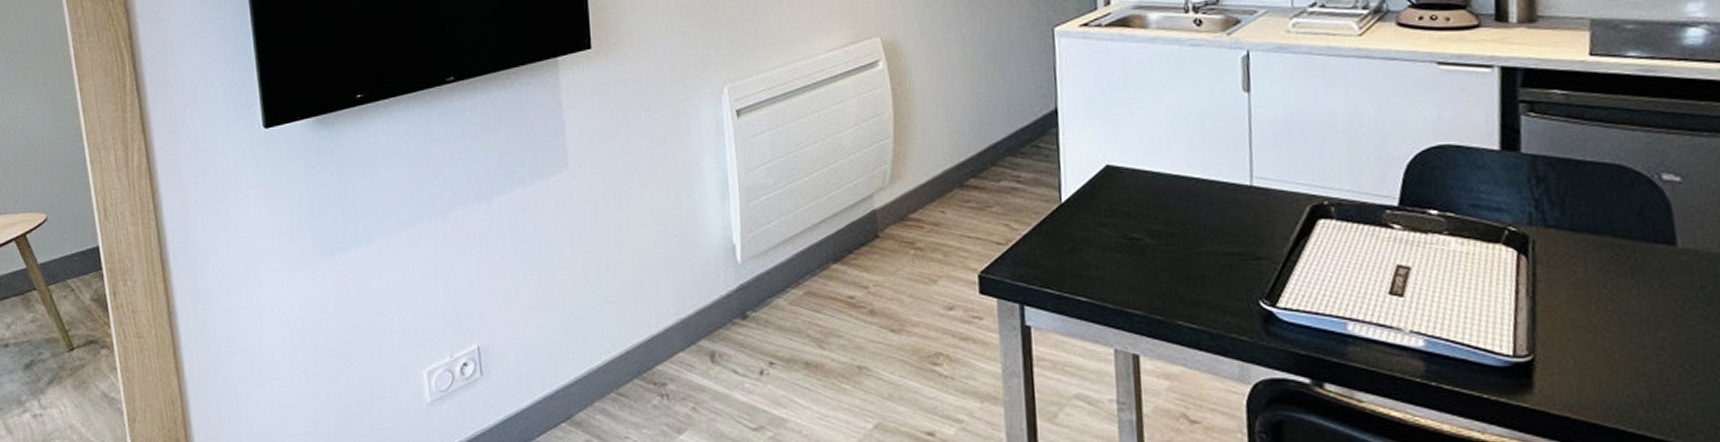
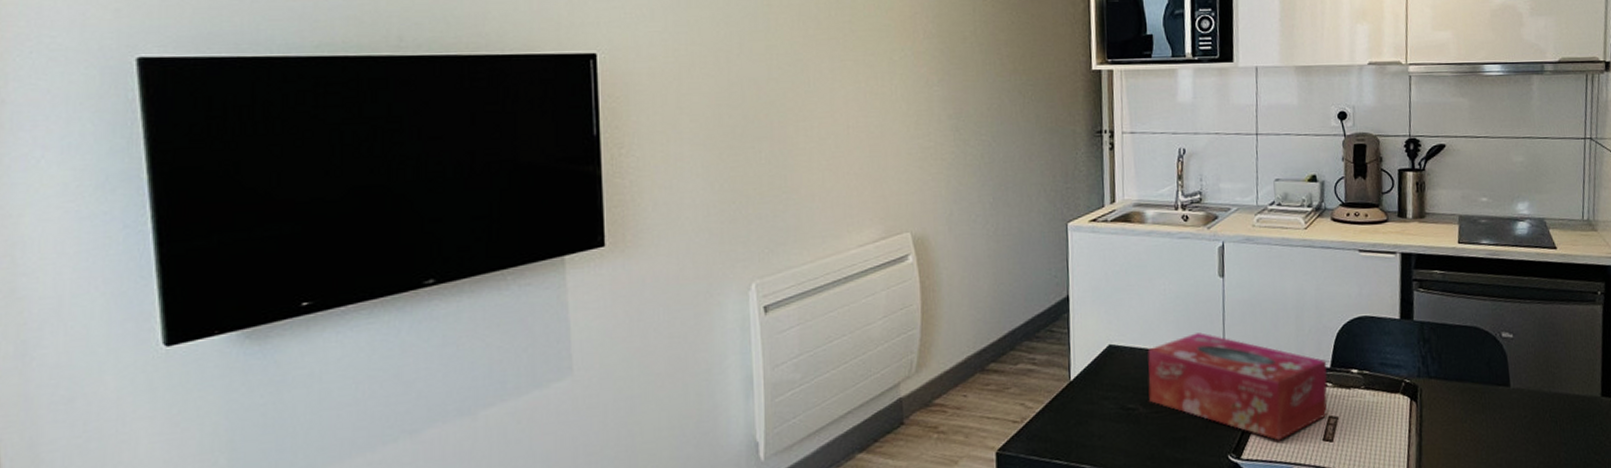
tissue box: none [1154,156,1396,290] -> present [1147,332,1328,441]

